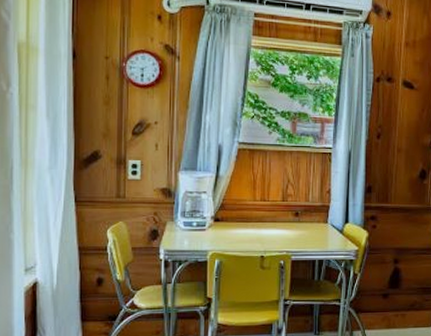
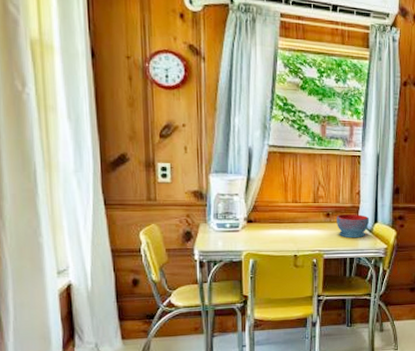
bowl: none [306,214,340,239] -> present [337,214,370,238]

